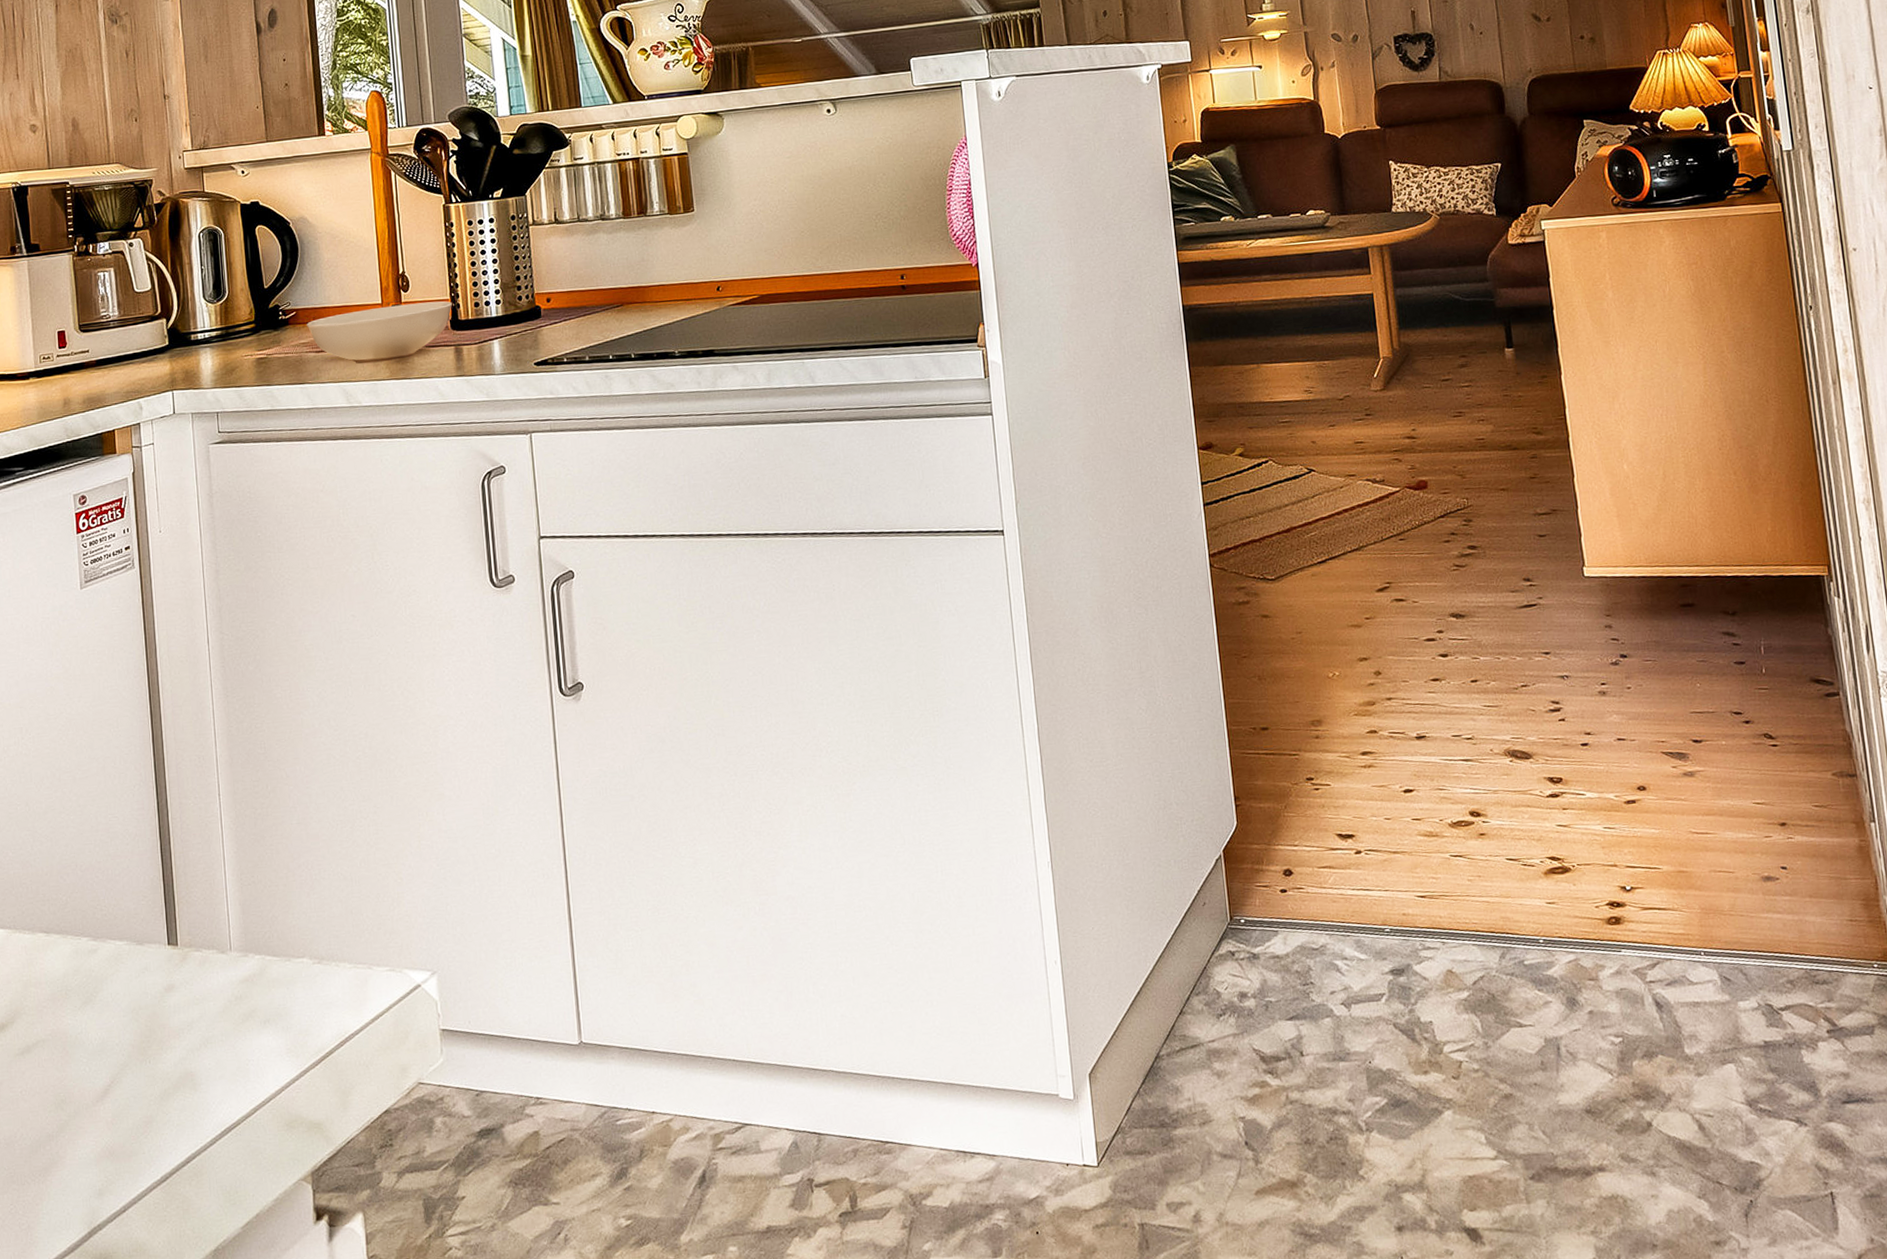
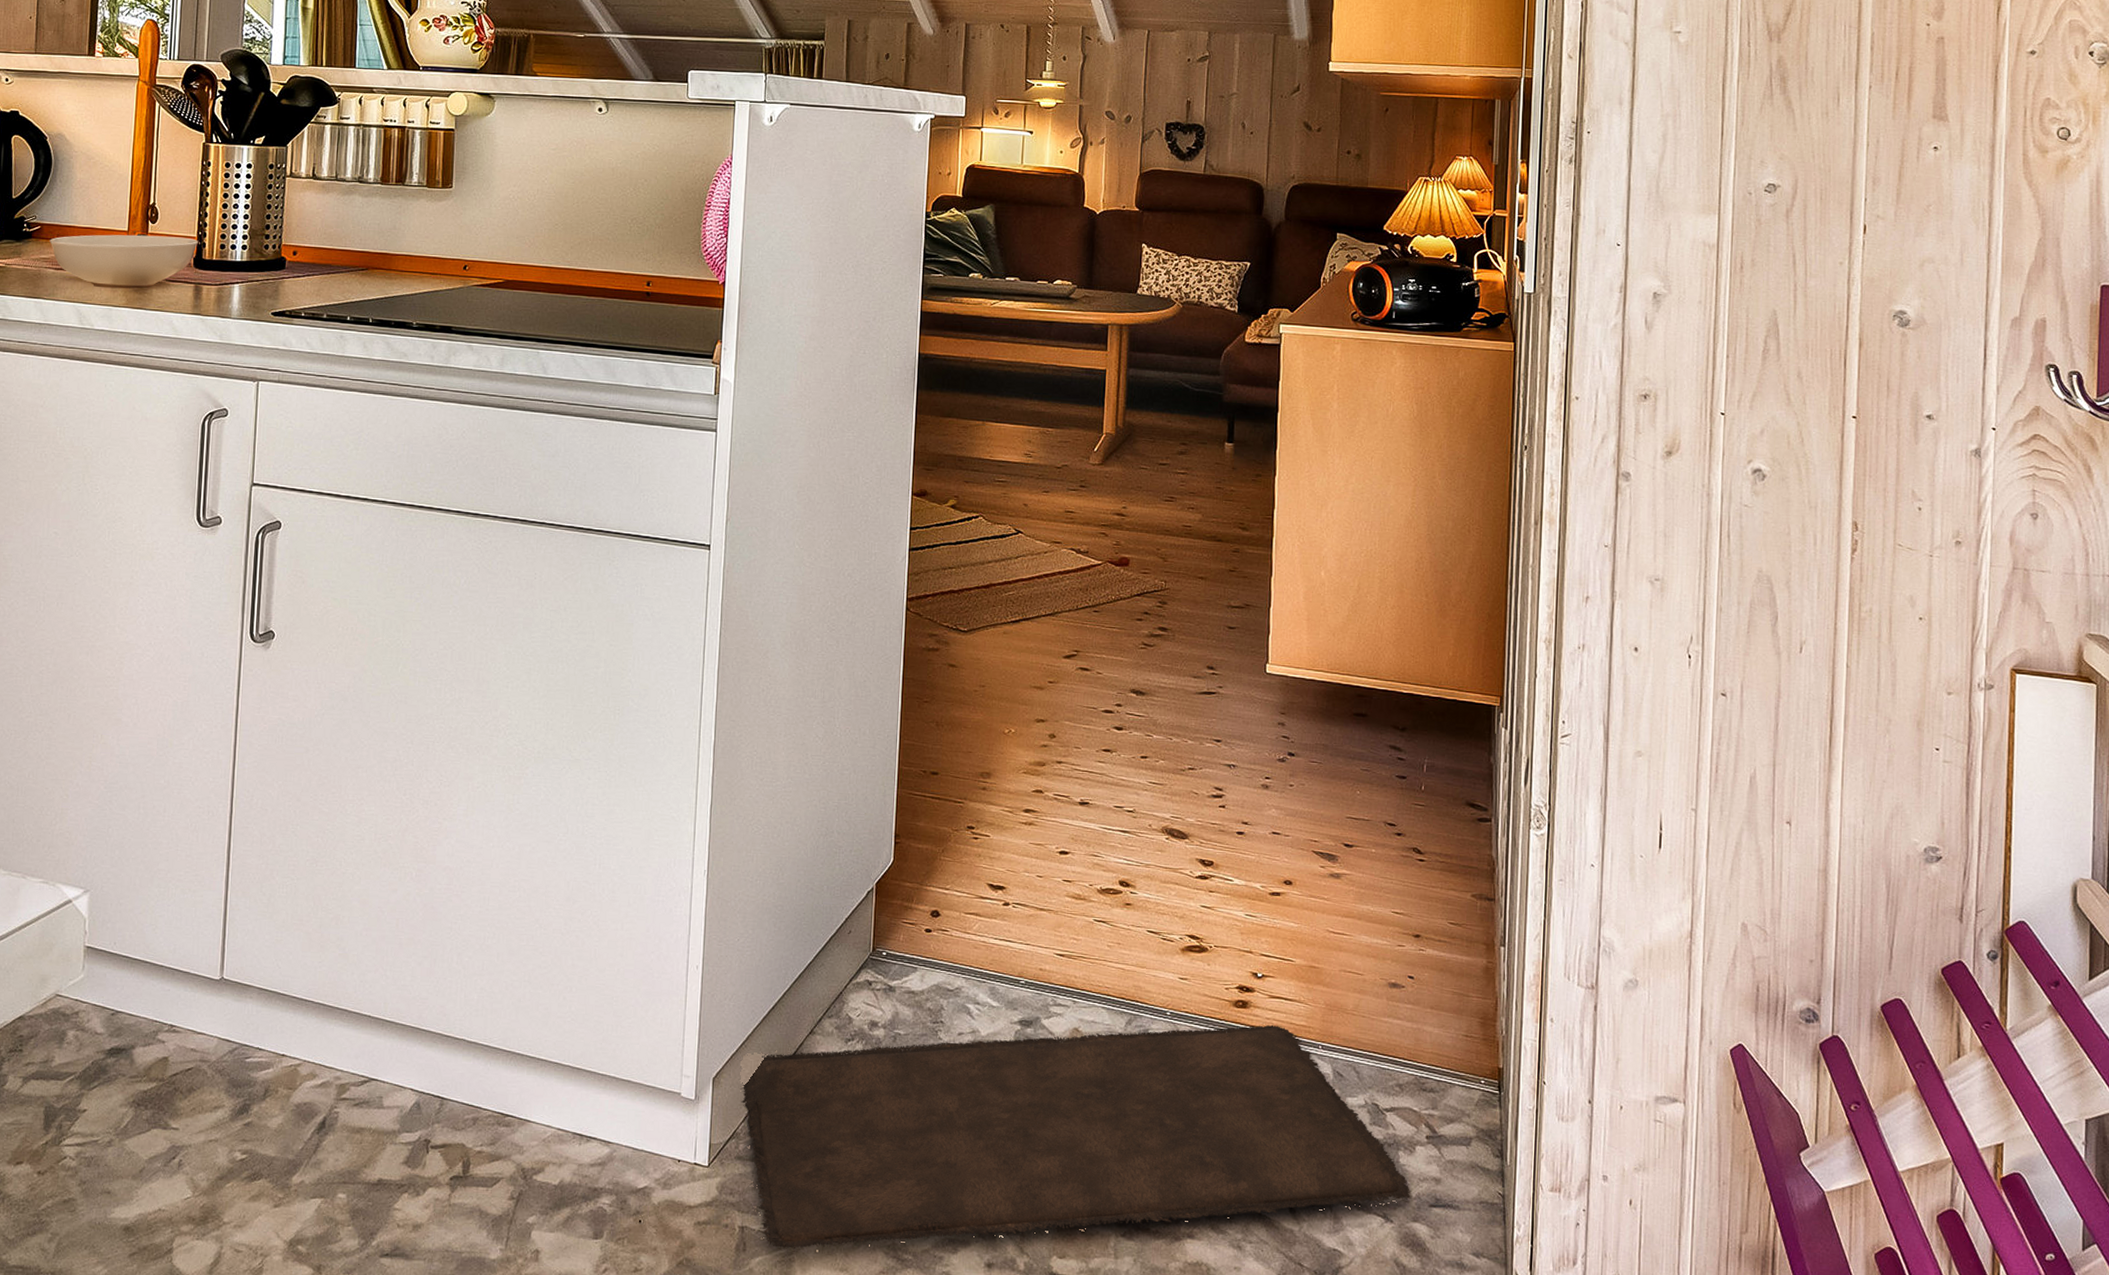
doormat: none [1118,937,1824,1241] -> present [740,1024,1414,1250]

